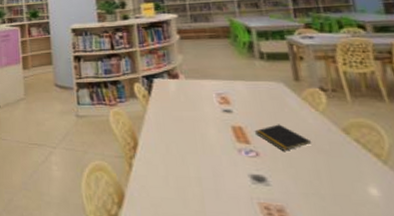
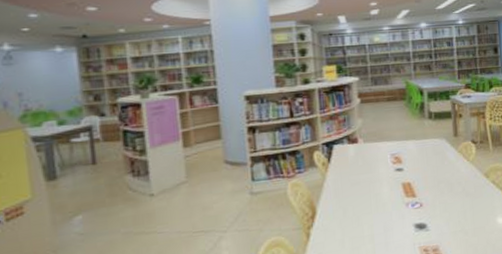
notepad: present [254,124,312,151] -> none [420,176,463,199]

